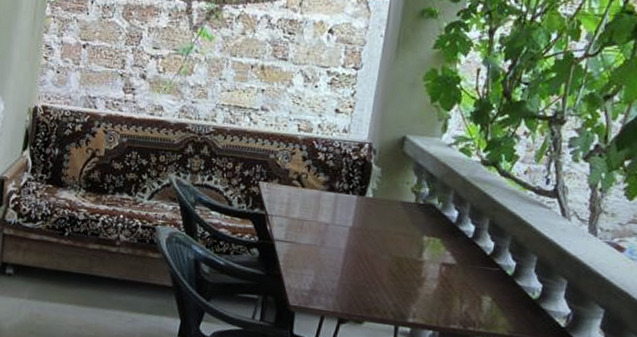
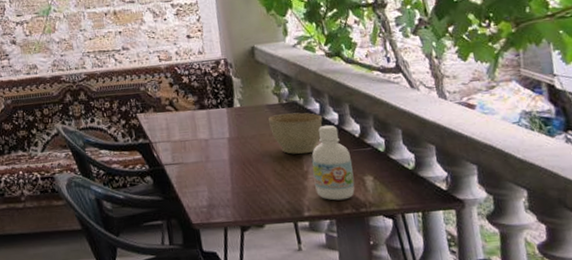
planter bowl: none [398,213,457,260] -> present [268,112,322,154]
bottle: none [427,235,475,315] -> present [311,125,355,201]

